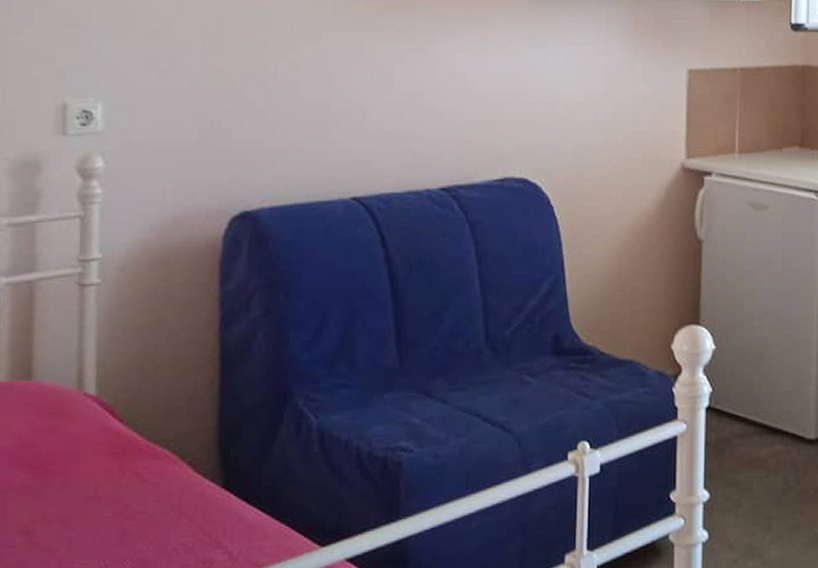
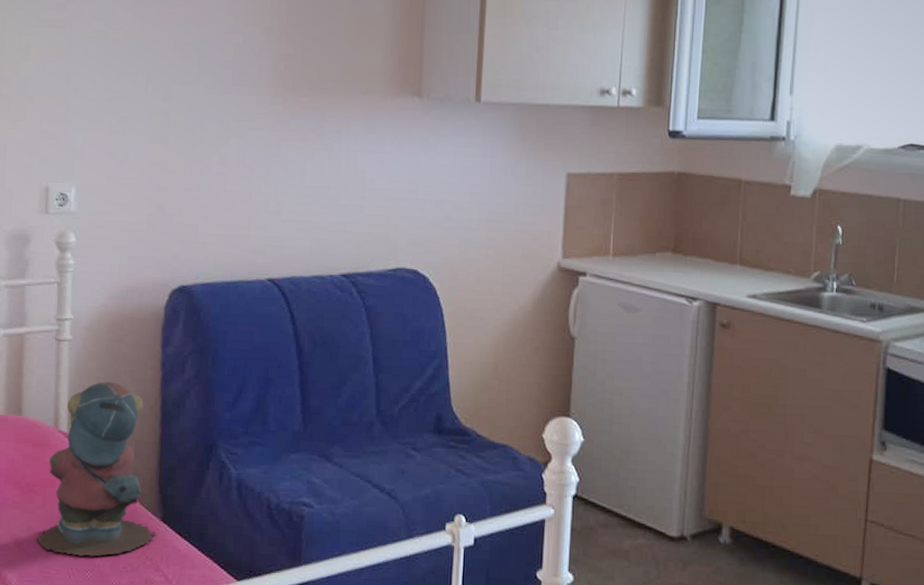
teddy bear: none [54,329,216,543] -> present [36,381,156,557]

